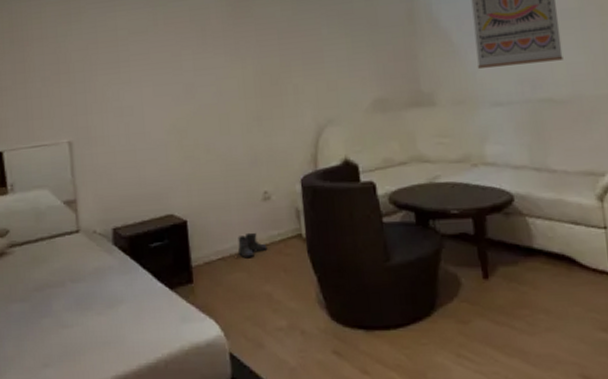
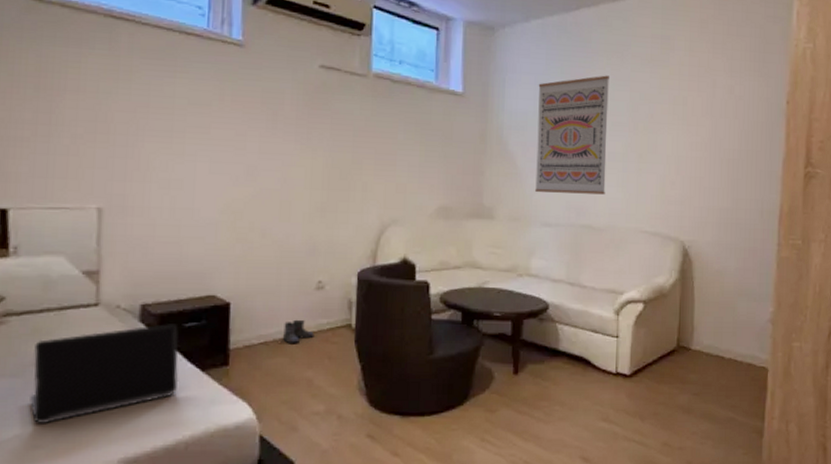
laptop computer: none [35,245,152,344] -> present [30,324,179,423]

